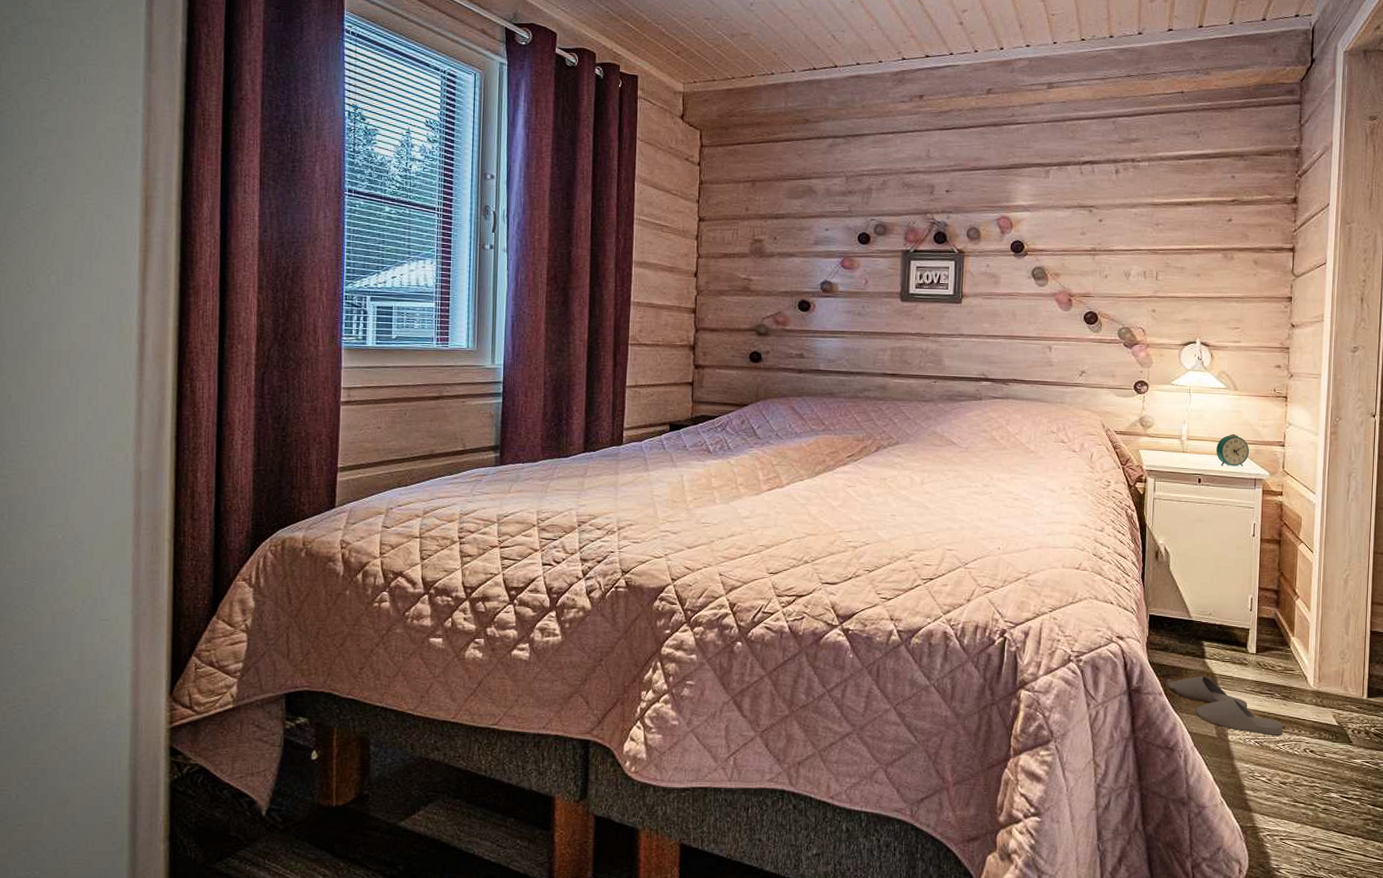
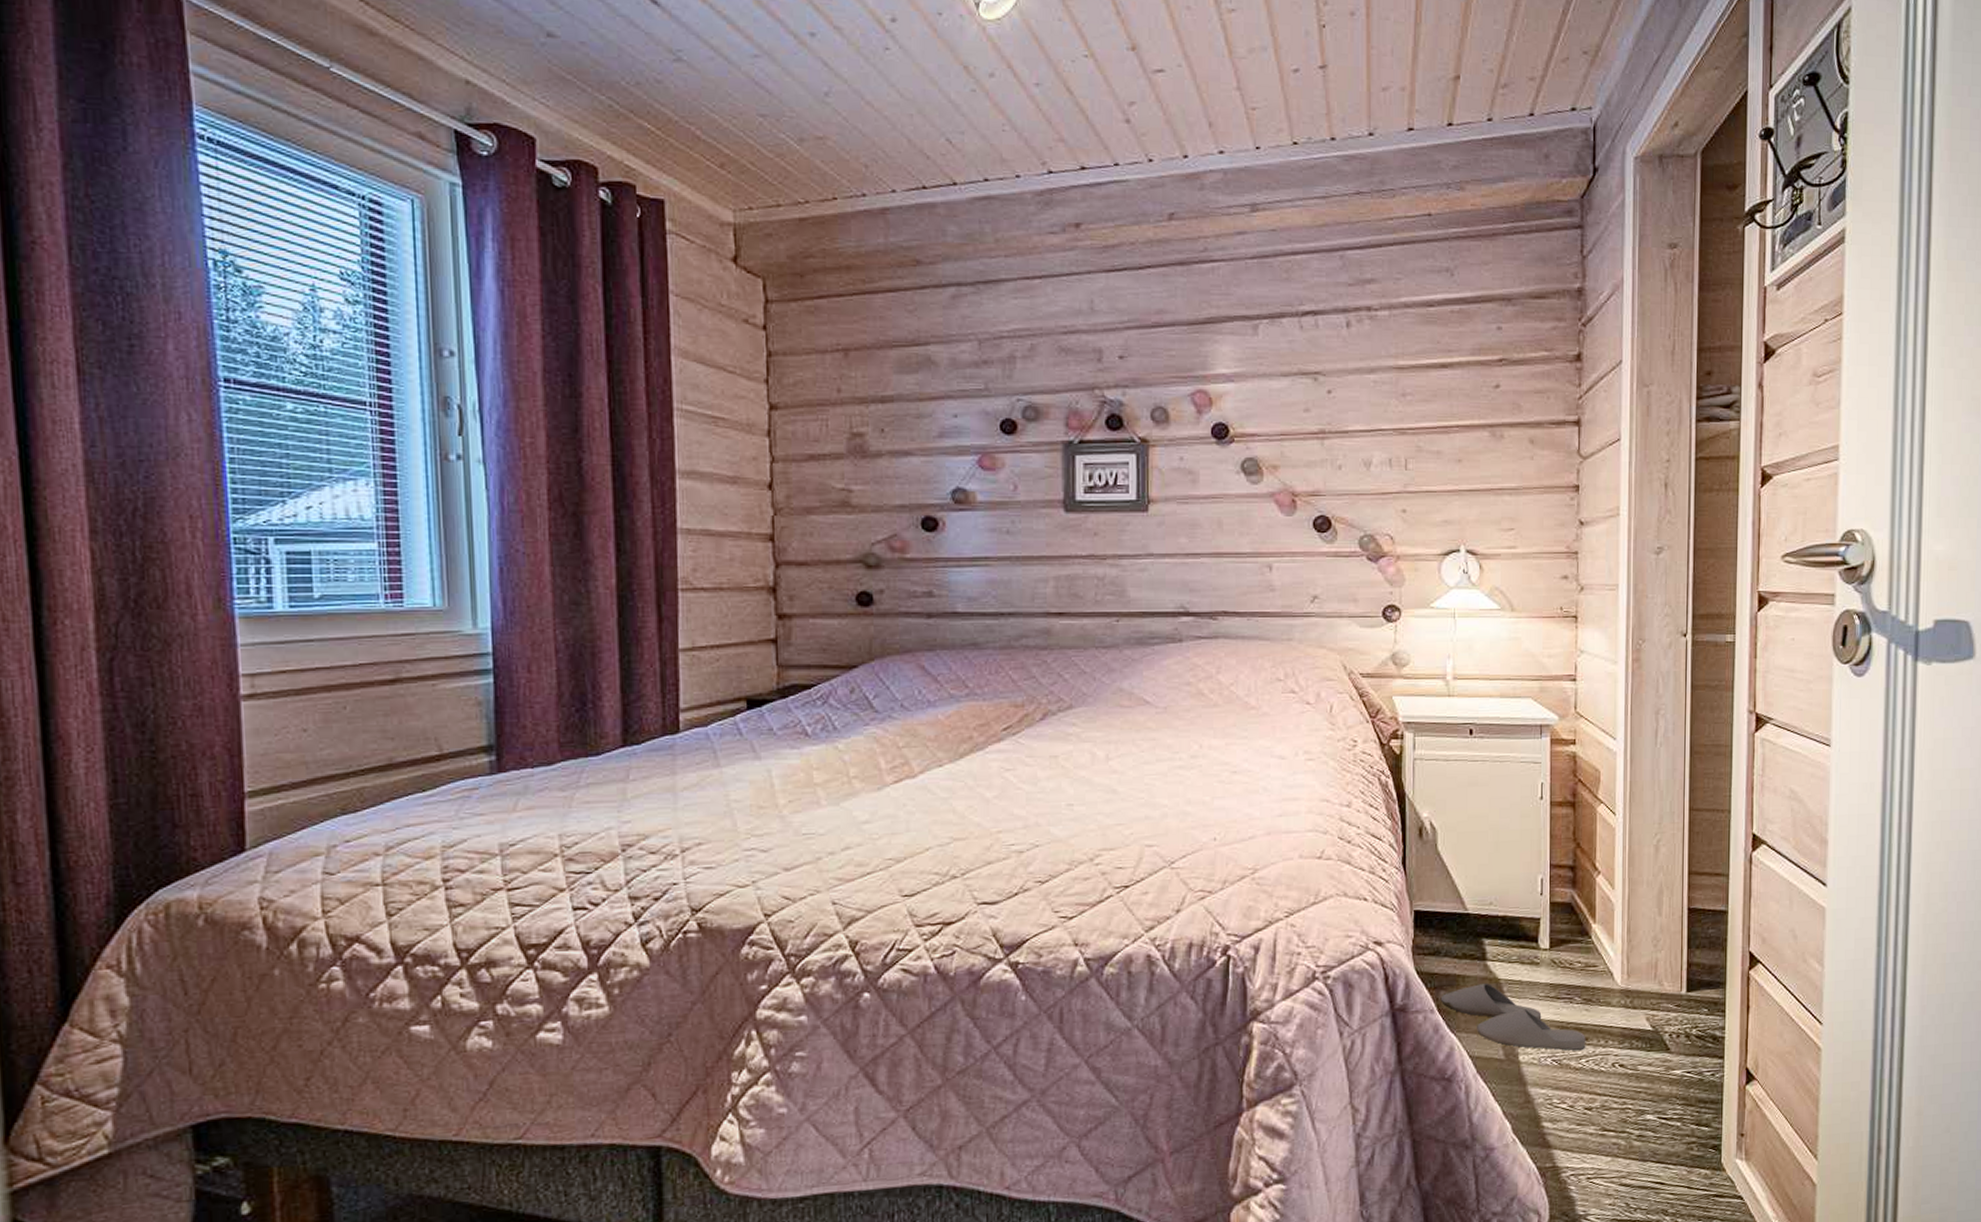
alarm clock: present [1216,434,1250,467] -> none [1491,669,1533,711]

